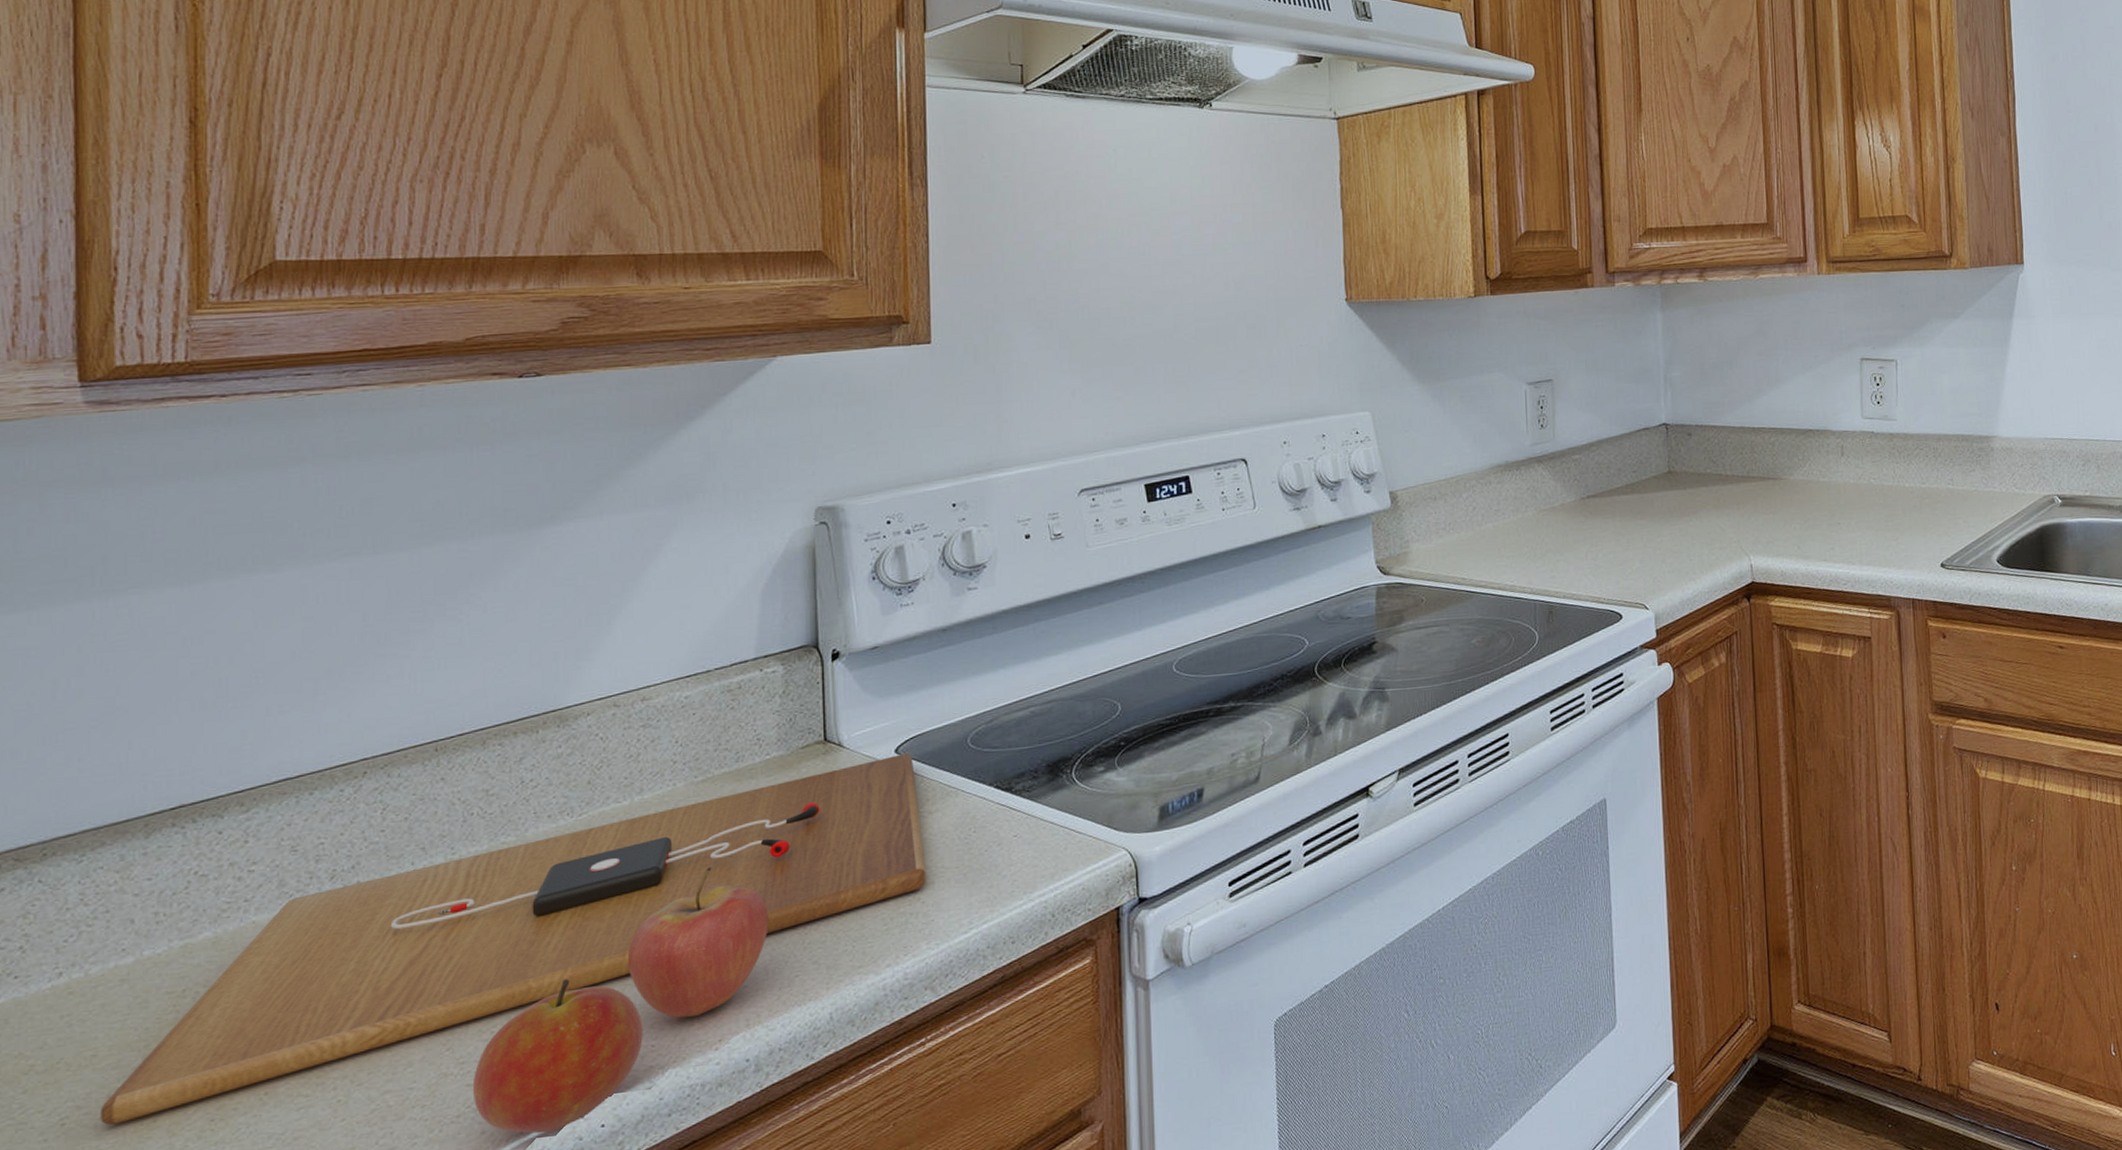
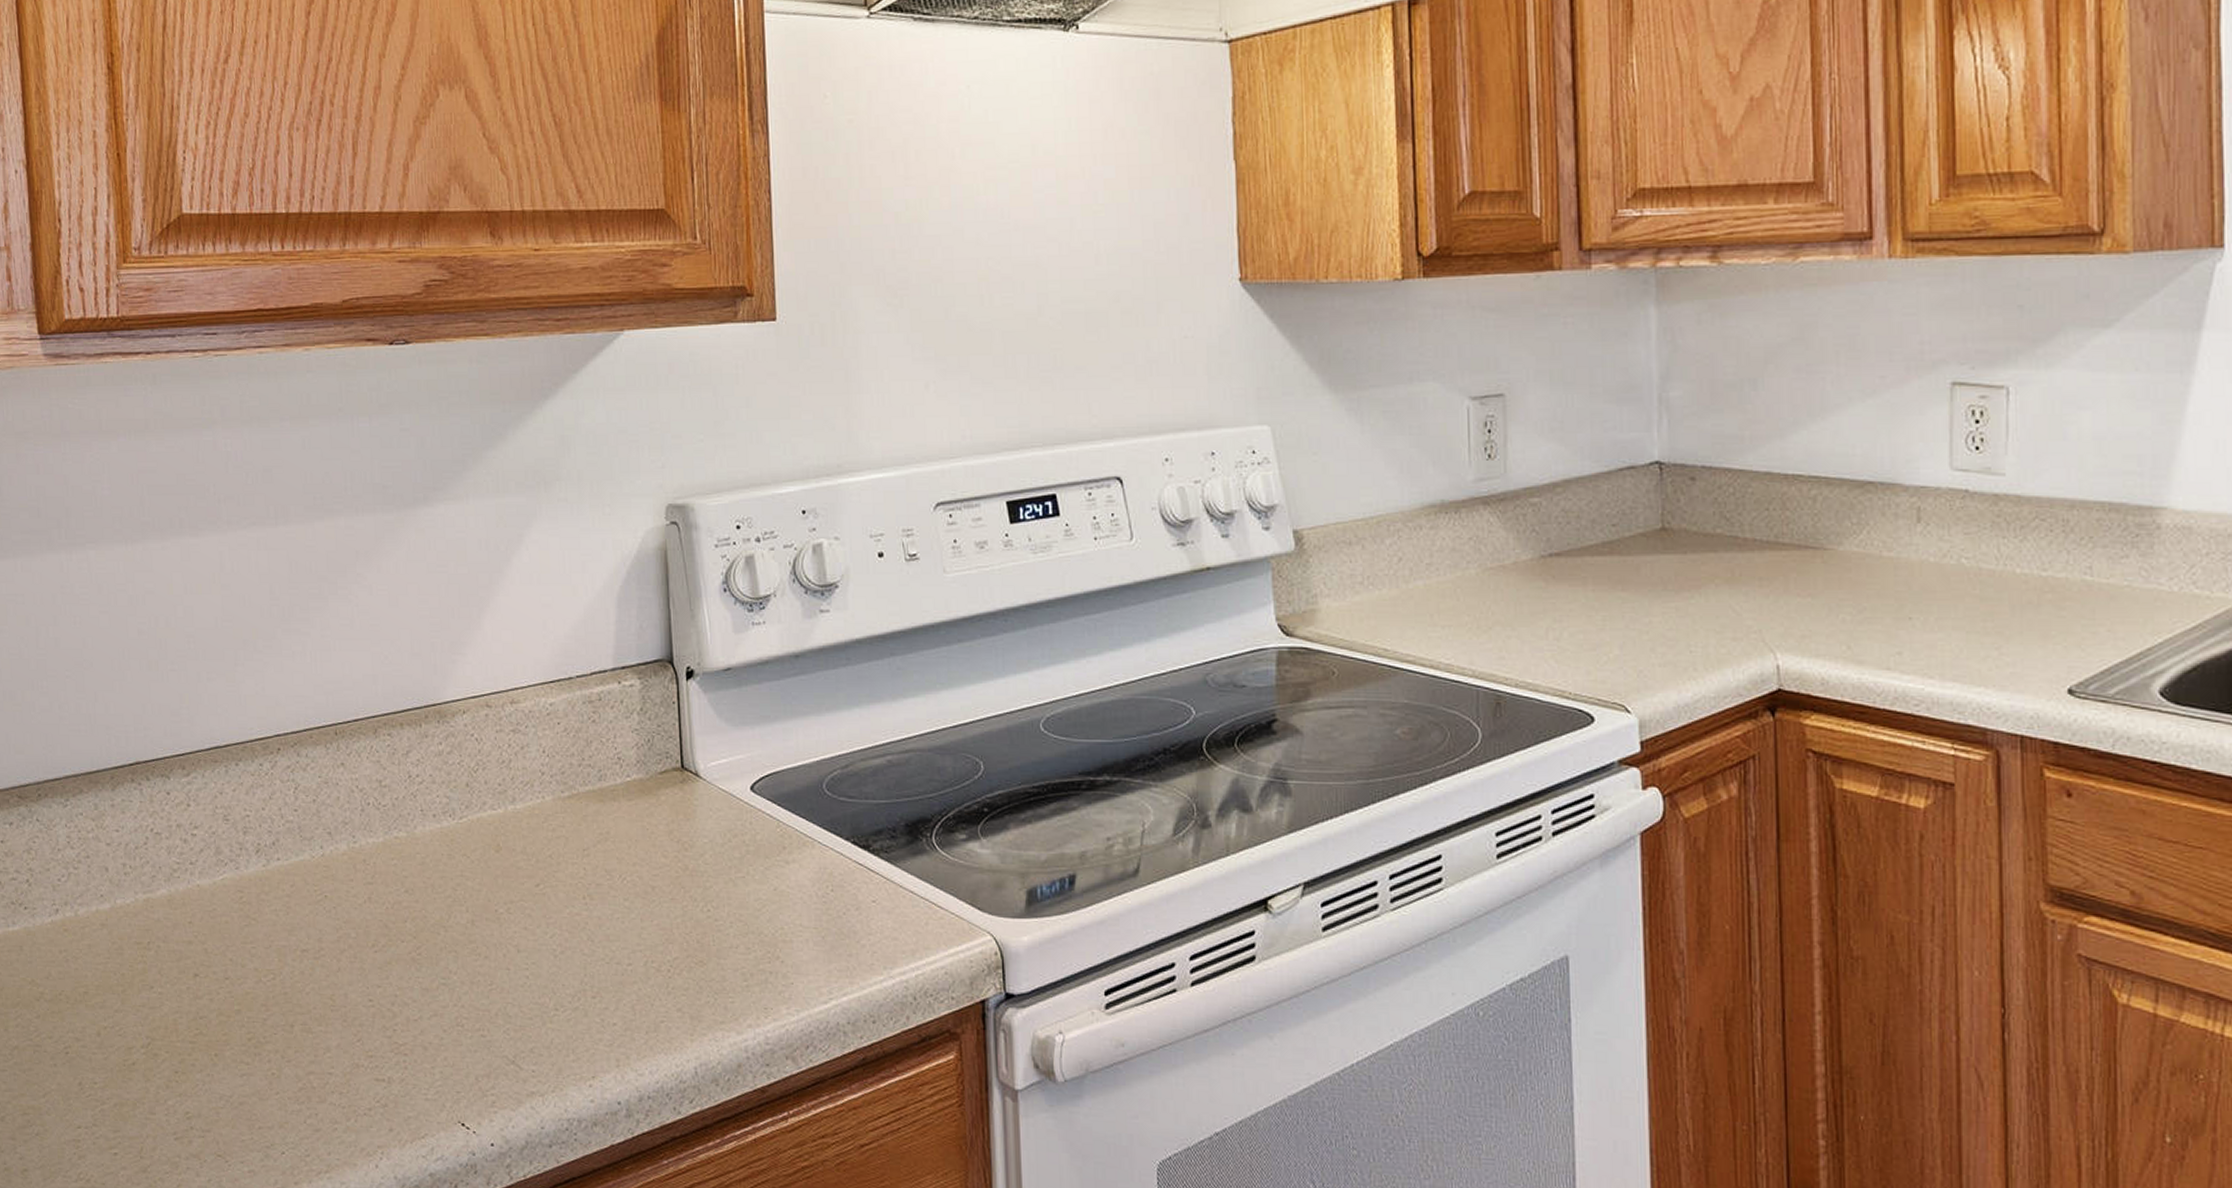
cutting board: present [100,753,926,1125] -> none [93,791,785,1061]
fruit: present [472,979,643,1134] -> none [380,987,524,1142]
fruit: present [628,866,769,1019] -> none [508,890,635,1048]

